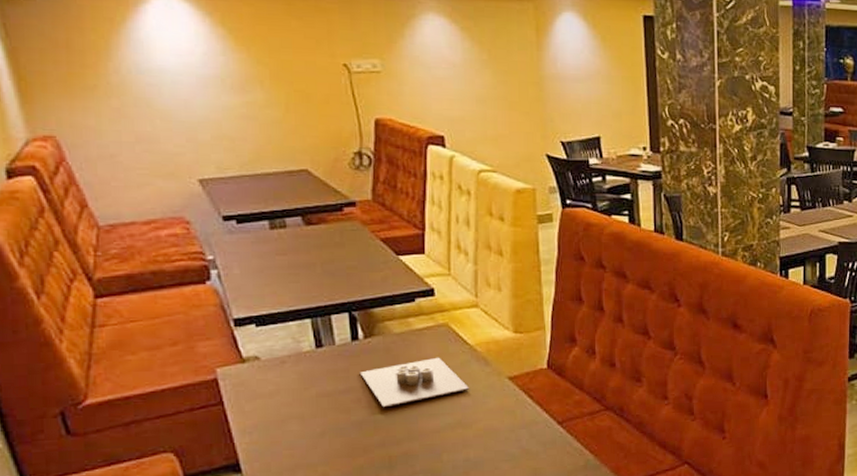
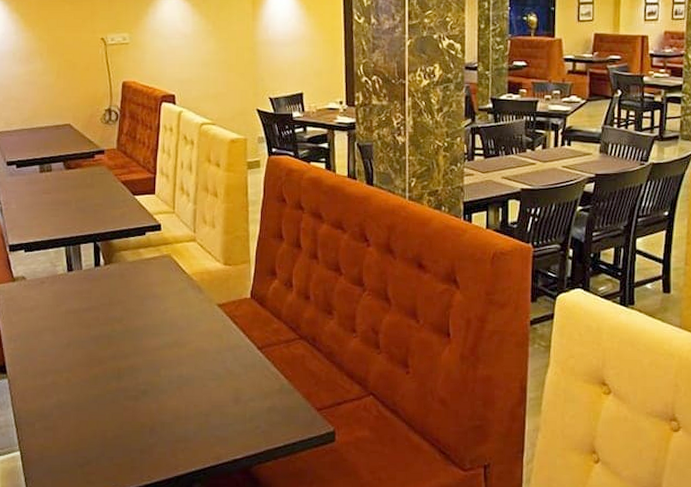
candle: present [359,357,469,408] -> none [99,283,185,326]

